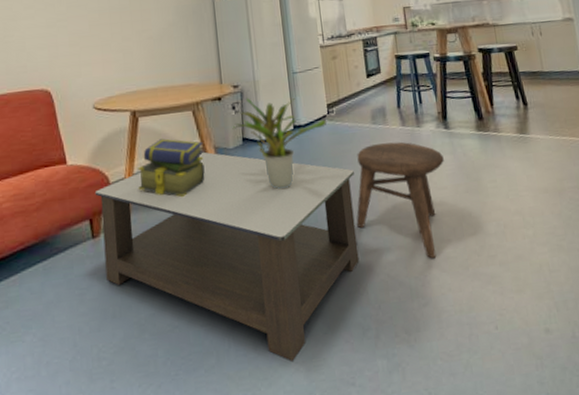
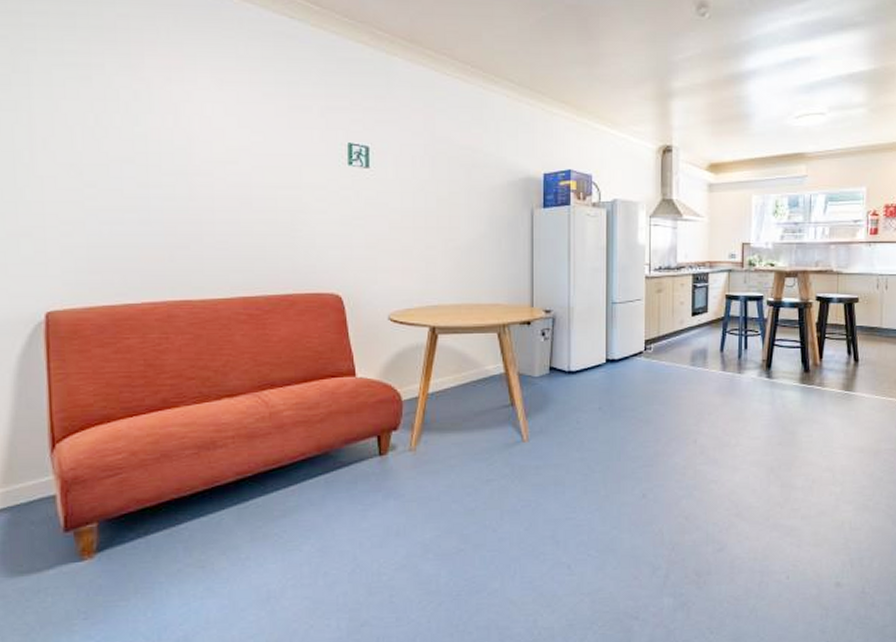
coffee table: present [94,151,360,362] -> none [384,377,665,592]
stack of books: present [137,138,205,198] -> none [432,359,507,423]
potted plant: present [232,97,327,189] -> none [540,324,643,424]
stool: present [356,141,444,258] -> none [660,386,761,506]

